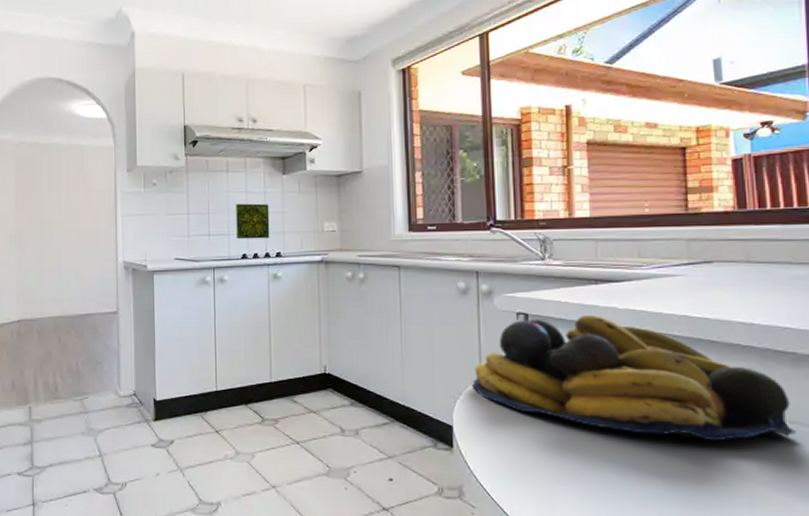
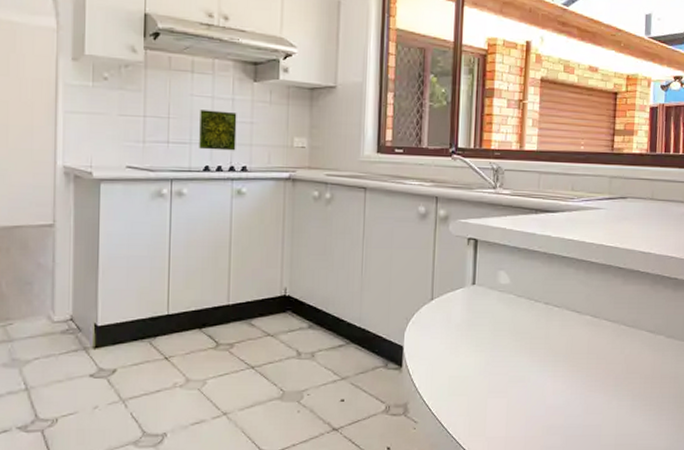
fruit bowl: present [472,314,797,442] -> none [424,241,671,354]

